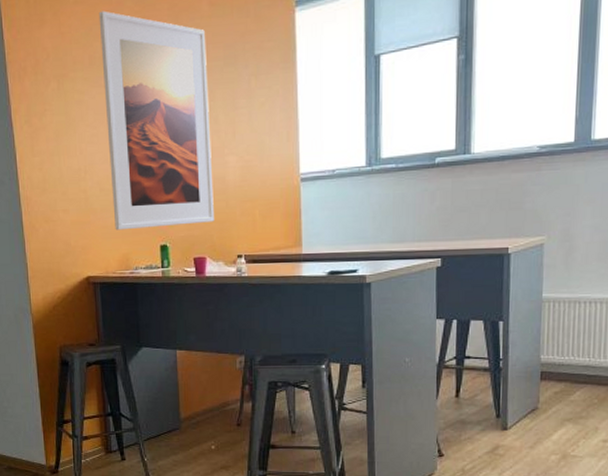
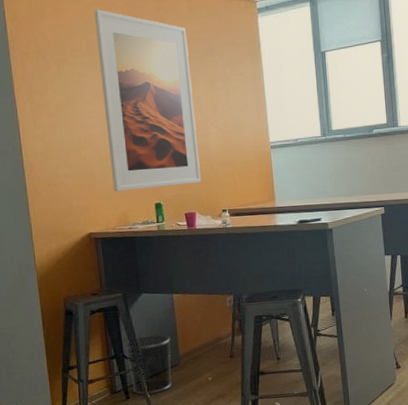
waste bin: none [122,394,172,458] -> present [125,334,172,395]

